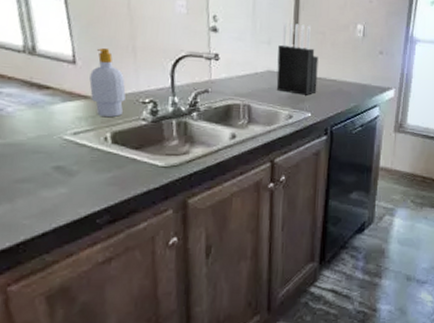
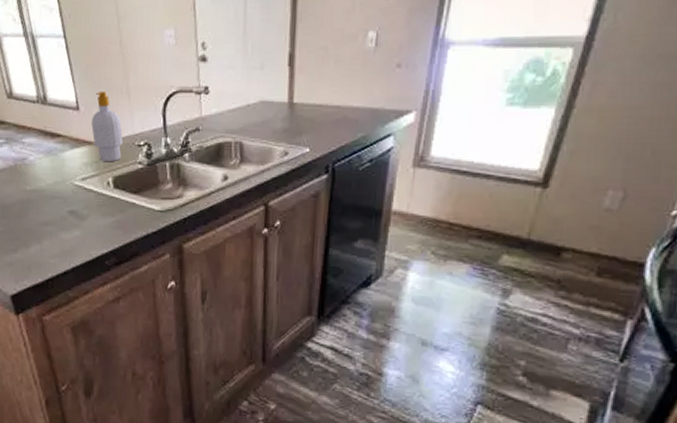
knife block: present [276,22,318,95] -> none [270,40,319,127]

